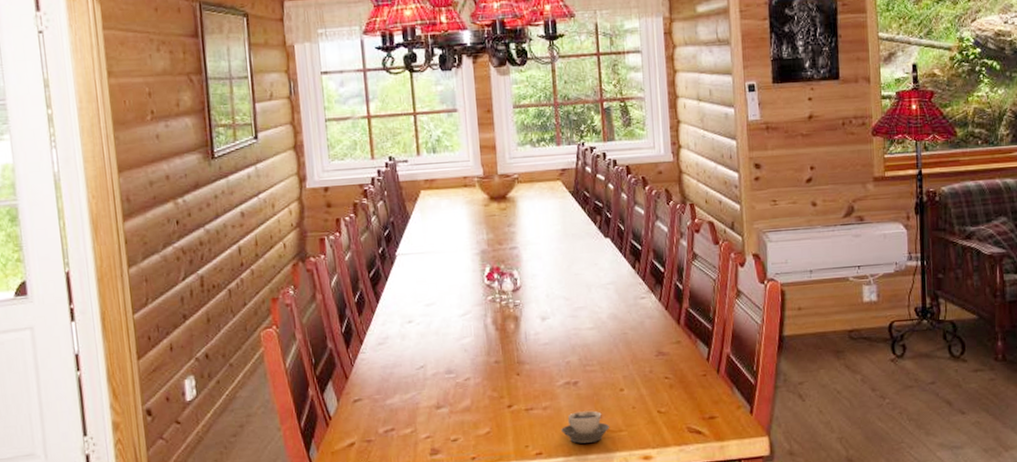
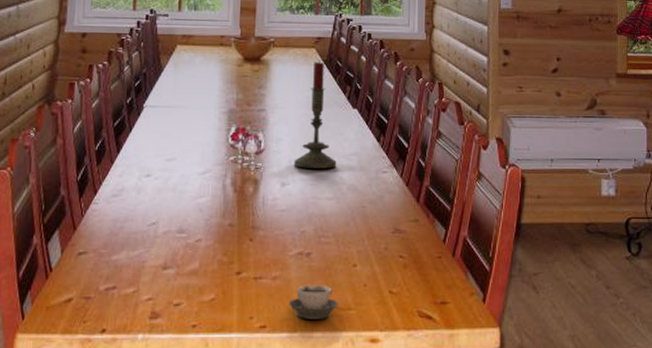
candle: none [551,192,595,302] -> present [293,60,337,169]

